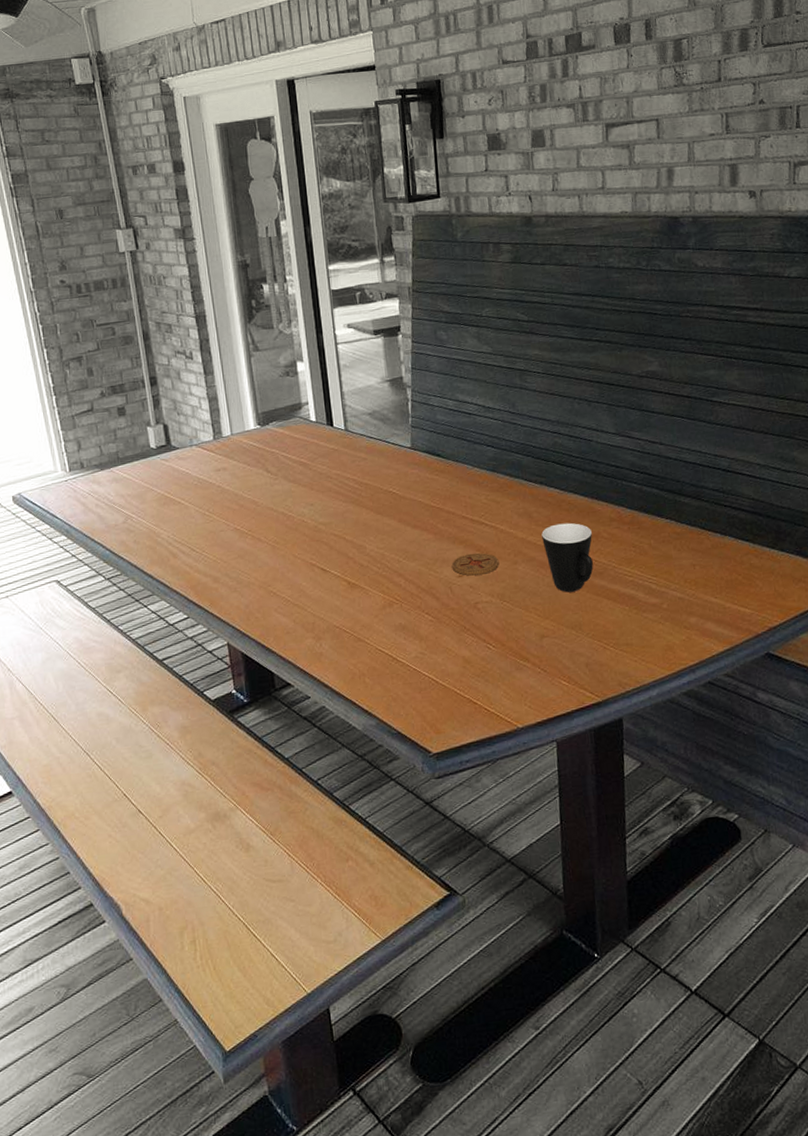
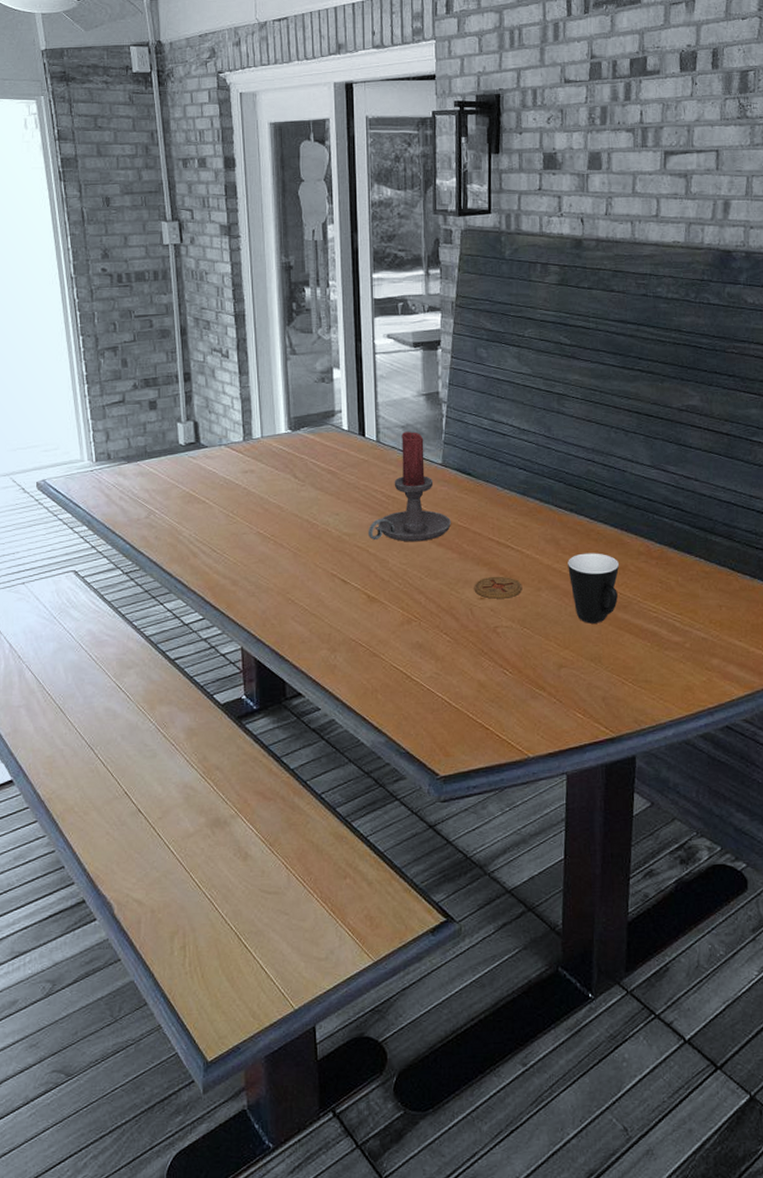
candle holder: none [344,418,425,528] -> present [369,432,452,542]

